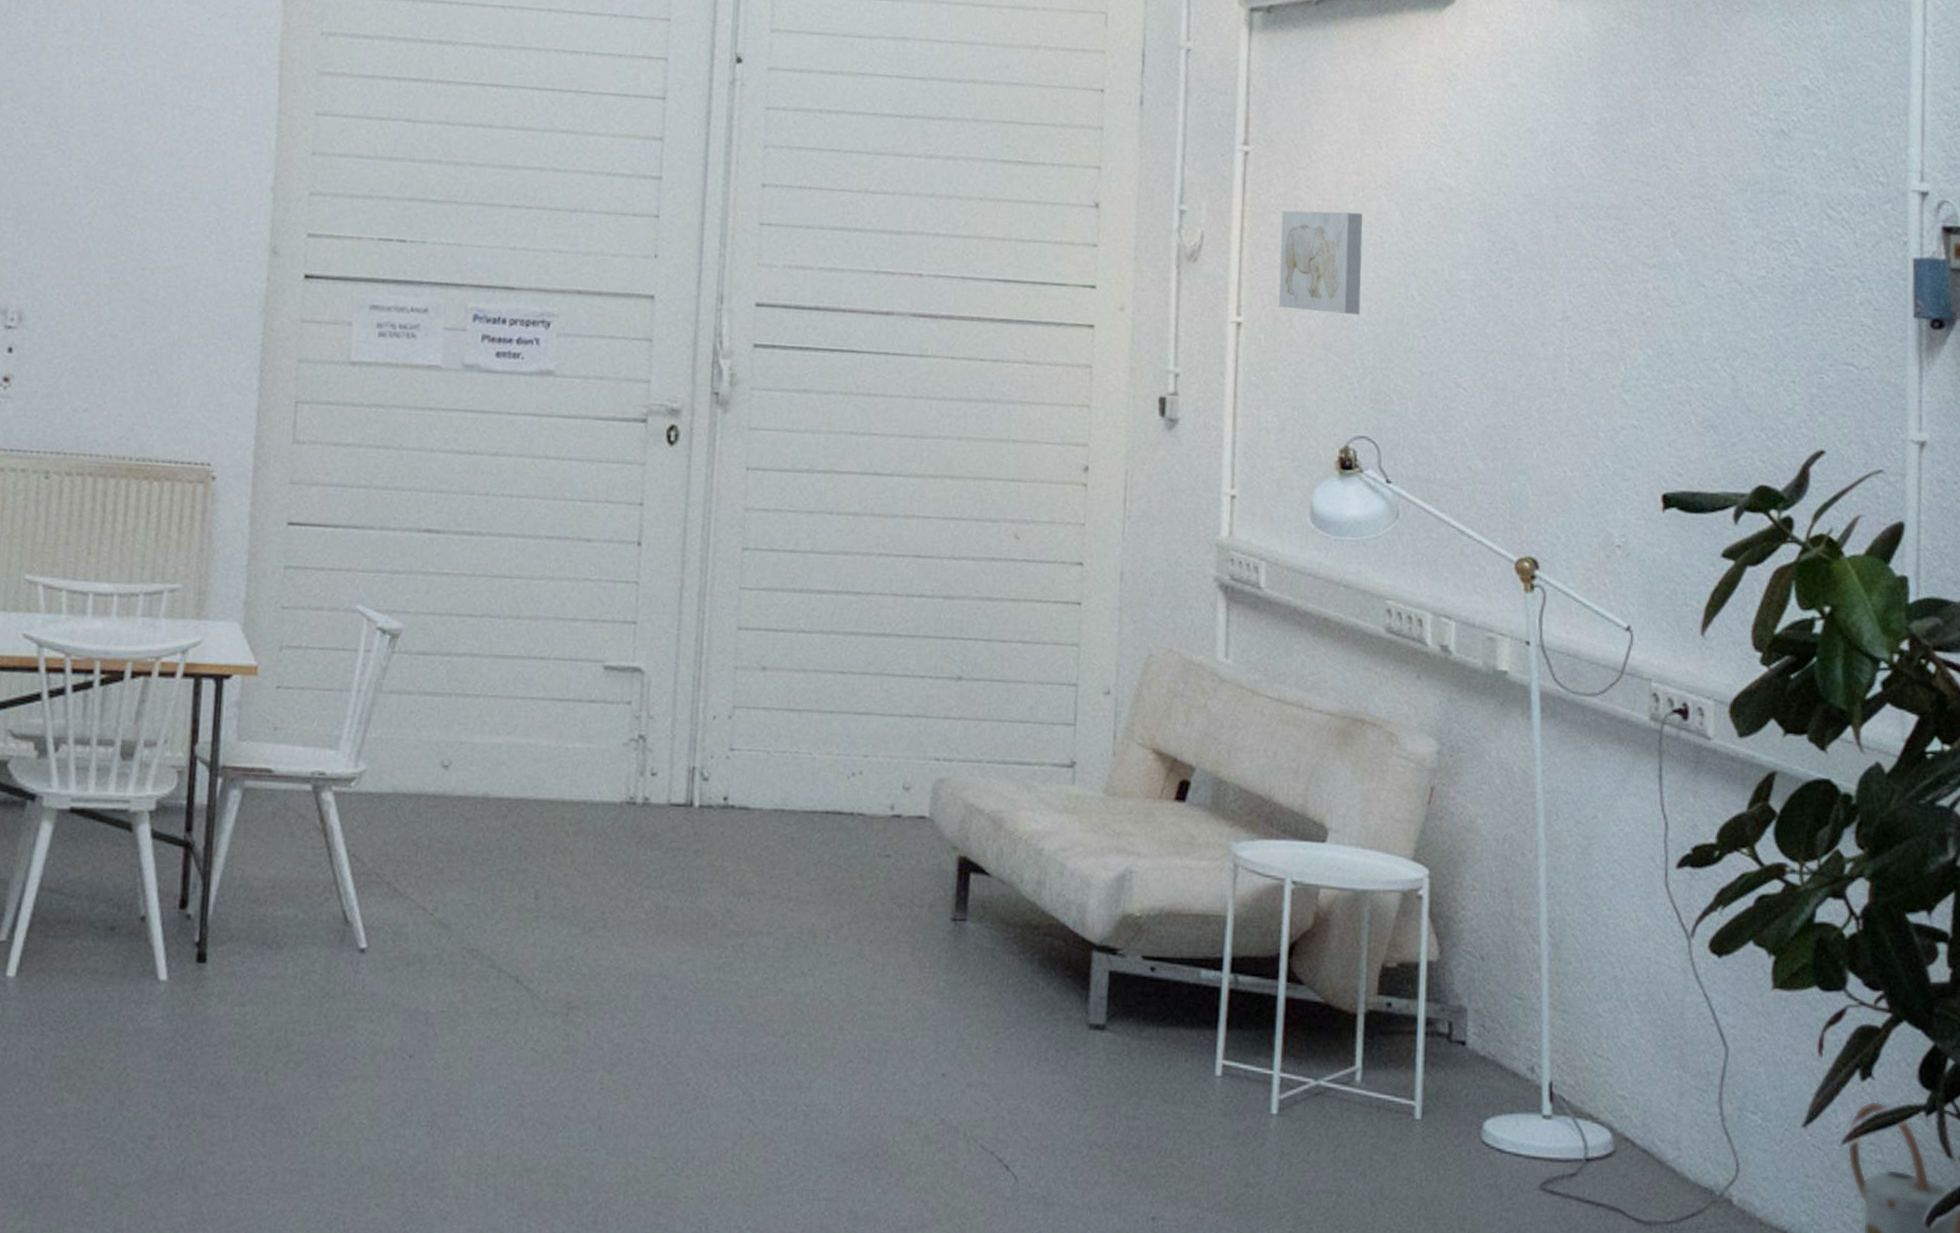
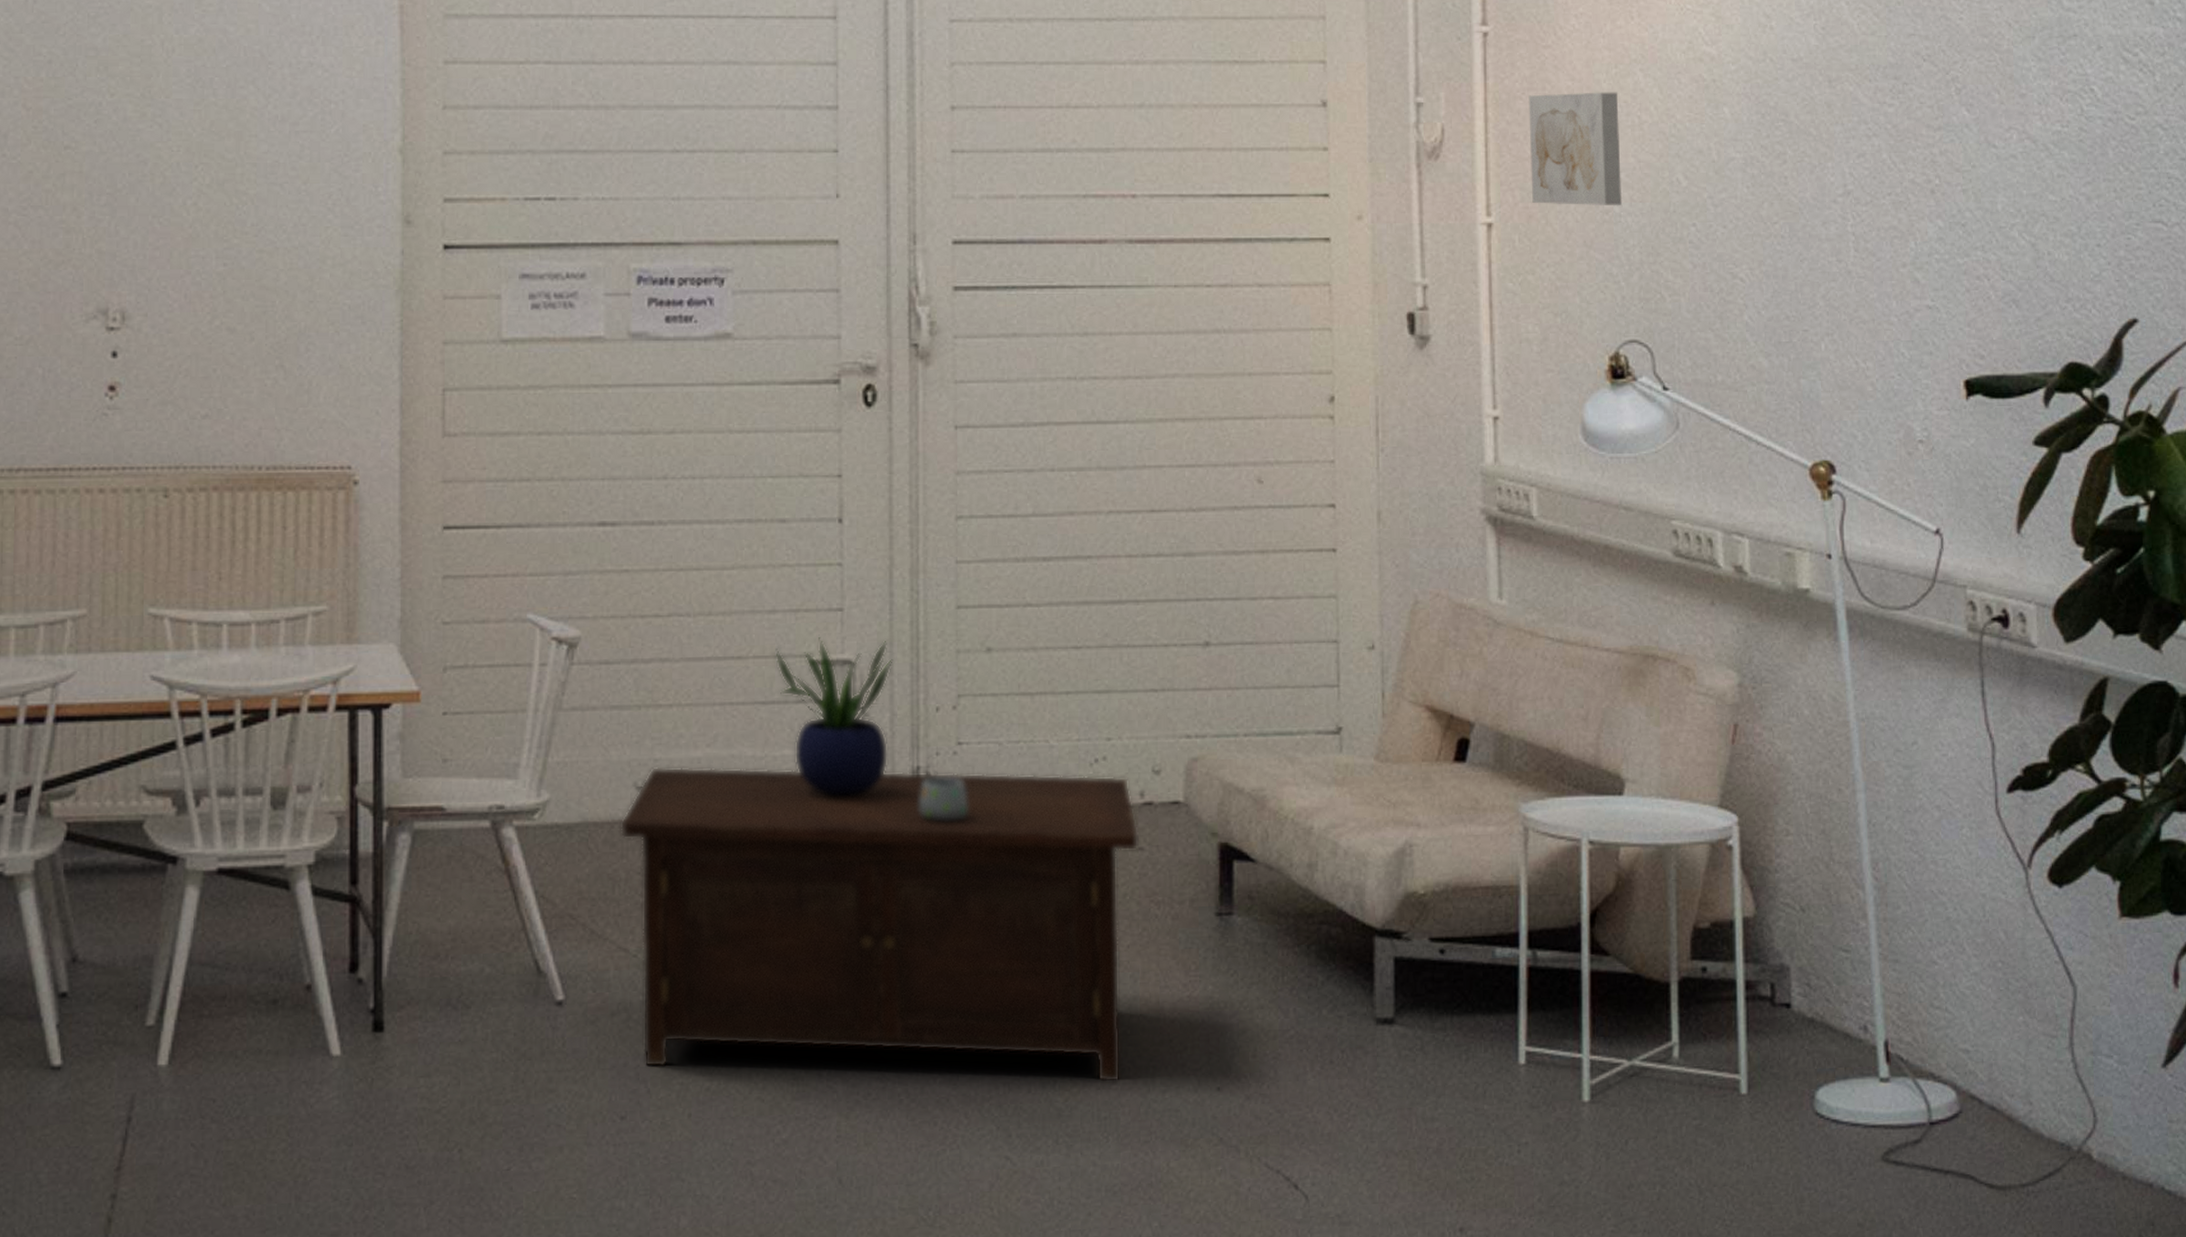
cabinet: none [426,749,887,1062] -> present [620,767,1139,1083]
potted plant: none [573,646,678,789] -> present [775,637,893,797]
mug: none [692,778,737,818] -> present [919,778,968,822]

